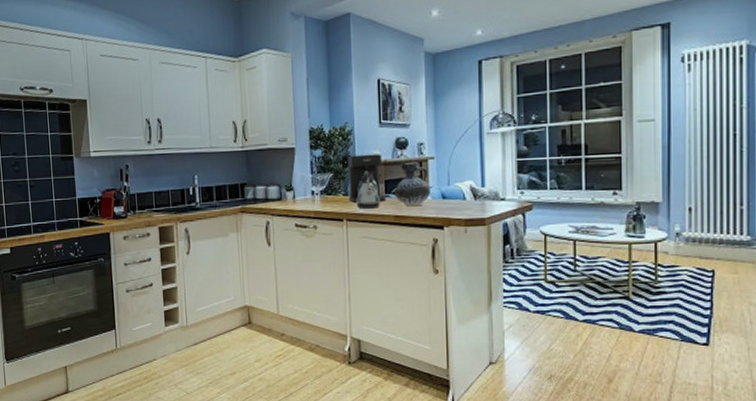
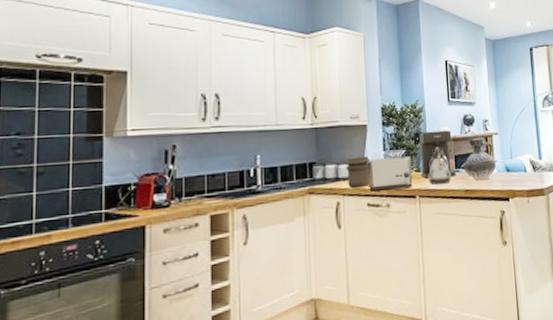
jar: none [274,178,298,210] -> present [346,156,370,189]
toaster: none [294,179,342,213] -> present [367,155,414,191]

